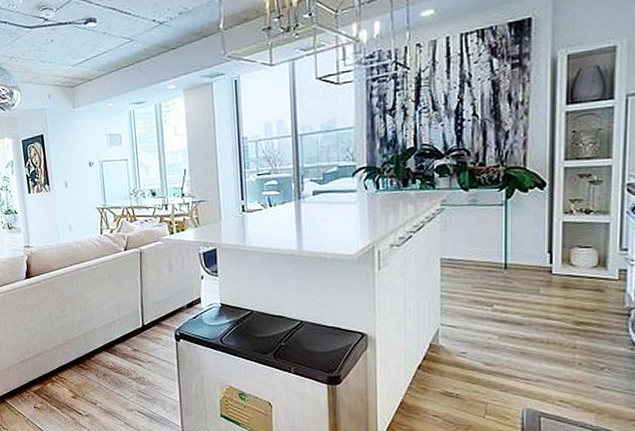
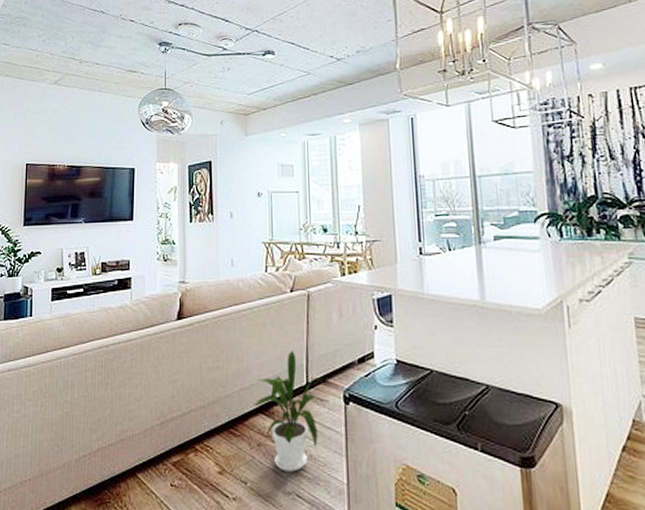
house plant: none [97,300,160,394] -> present [253,351,326,472]

